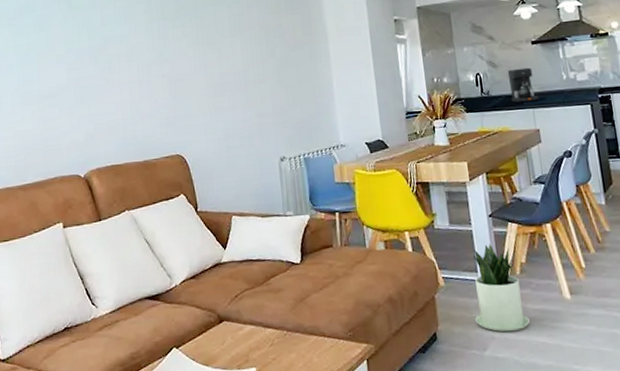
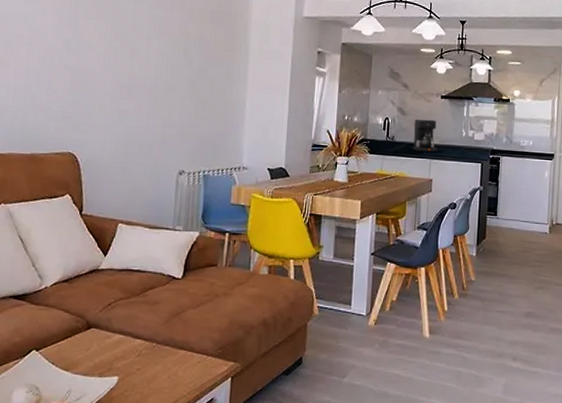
planter: present [474,244,530,332] -> none [340,280,389,363]

